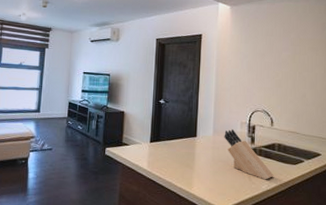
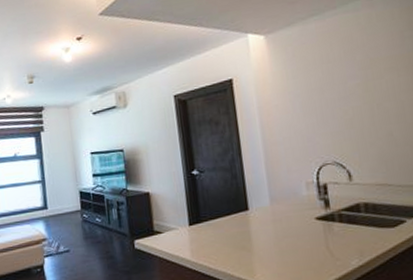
knife block: present [224,129,274,180] -> none [285,193,365,253]

